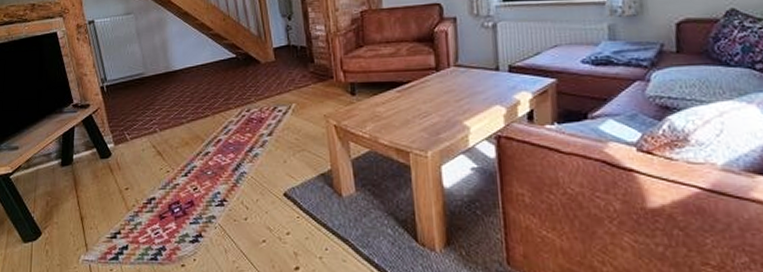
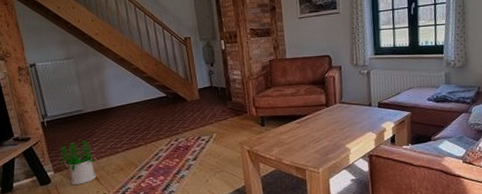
potted plant: none [119,108,160,160] -> present [59,140,97,185]

